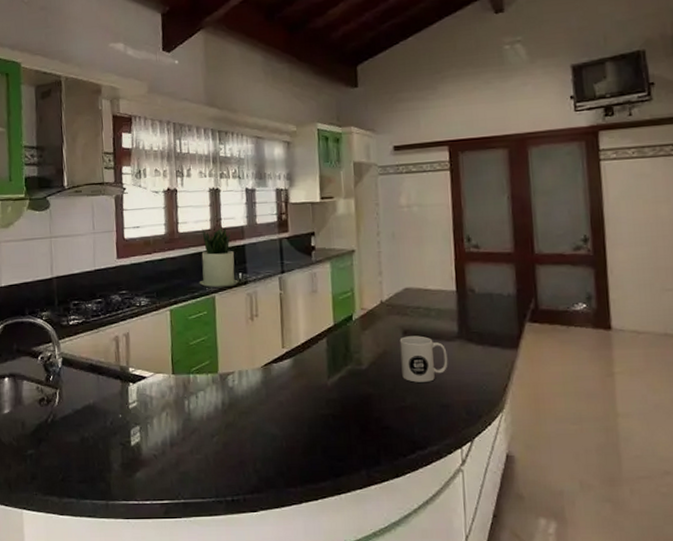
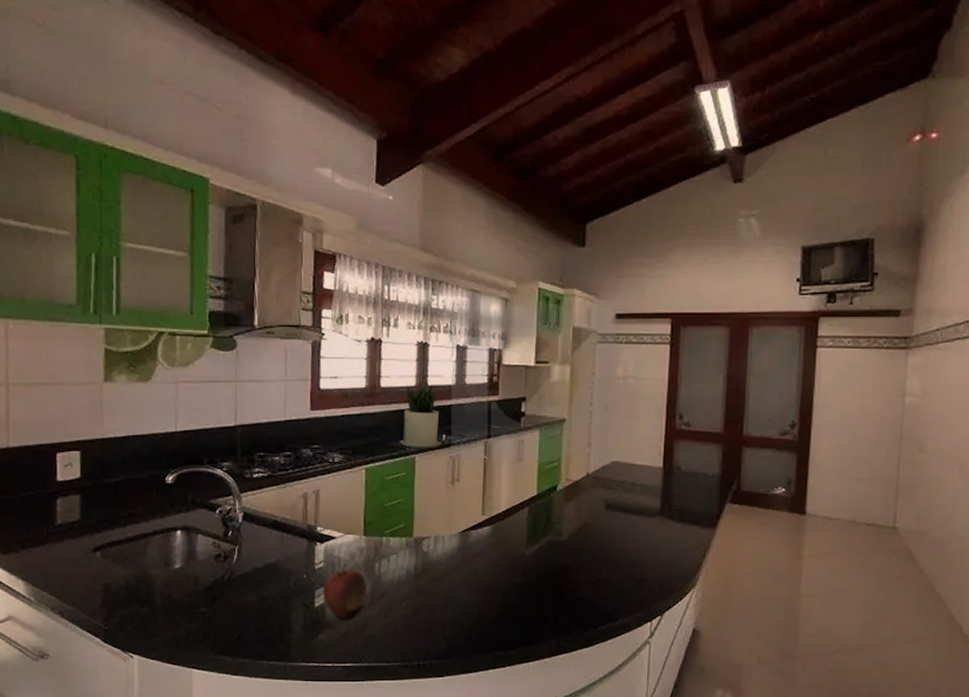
fruit: none [137,401,179,456] -> present [322,563,368,619]
mug: present [399,335,448,383] -> none [601,510,648,556]

